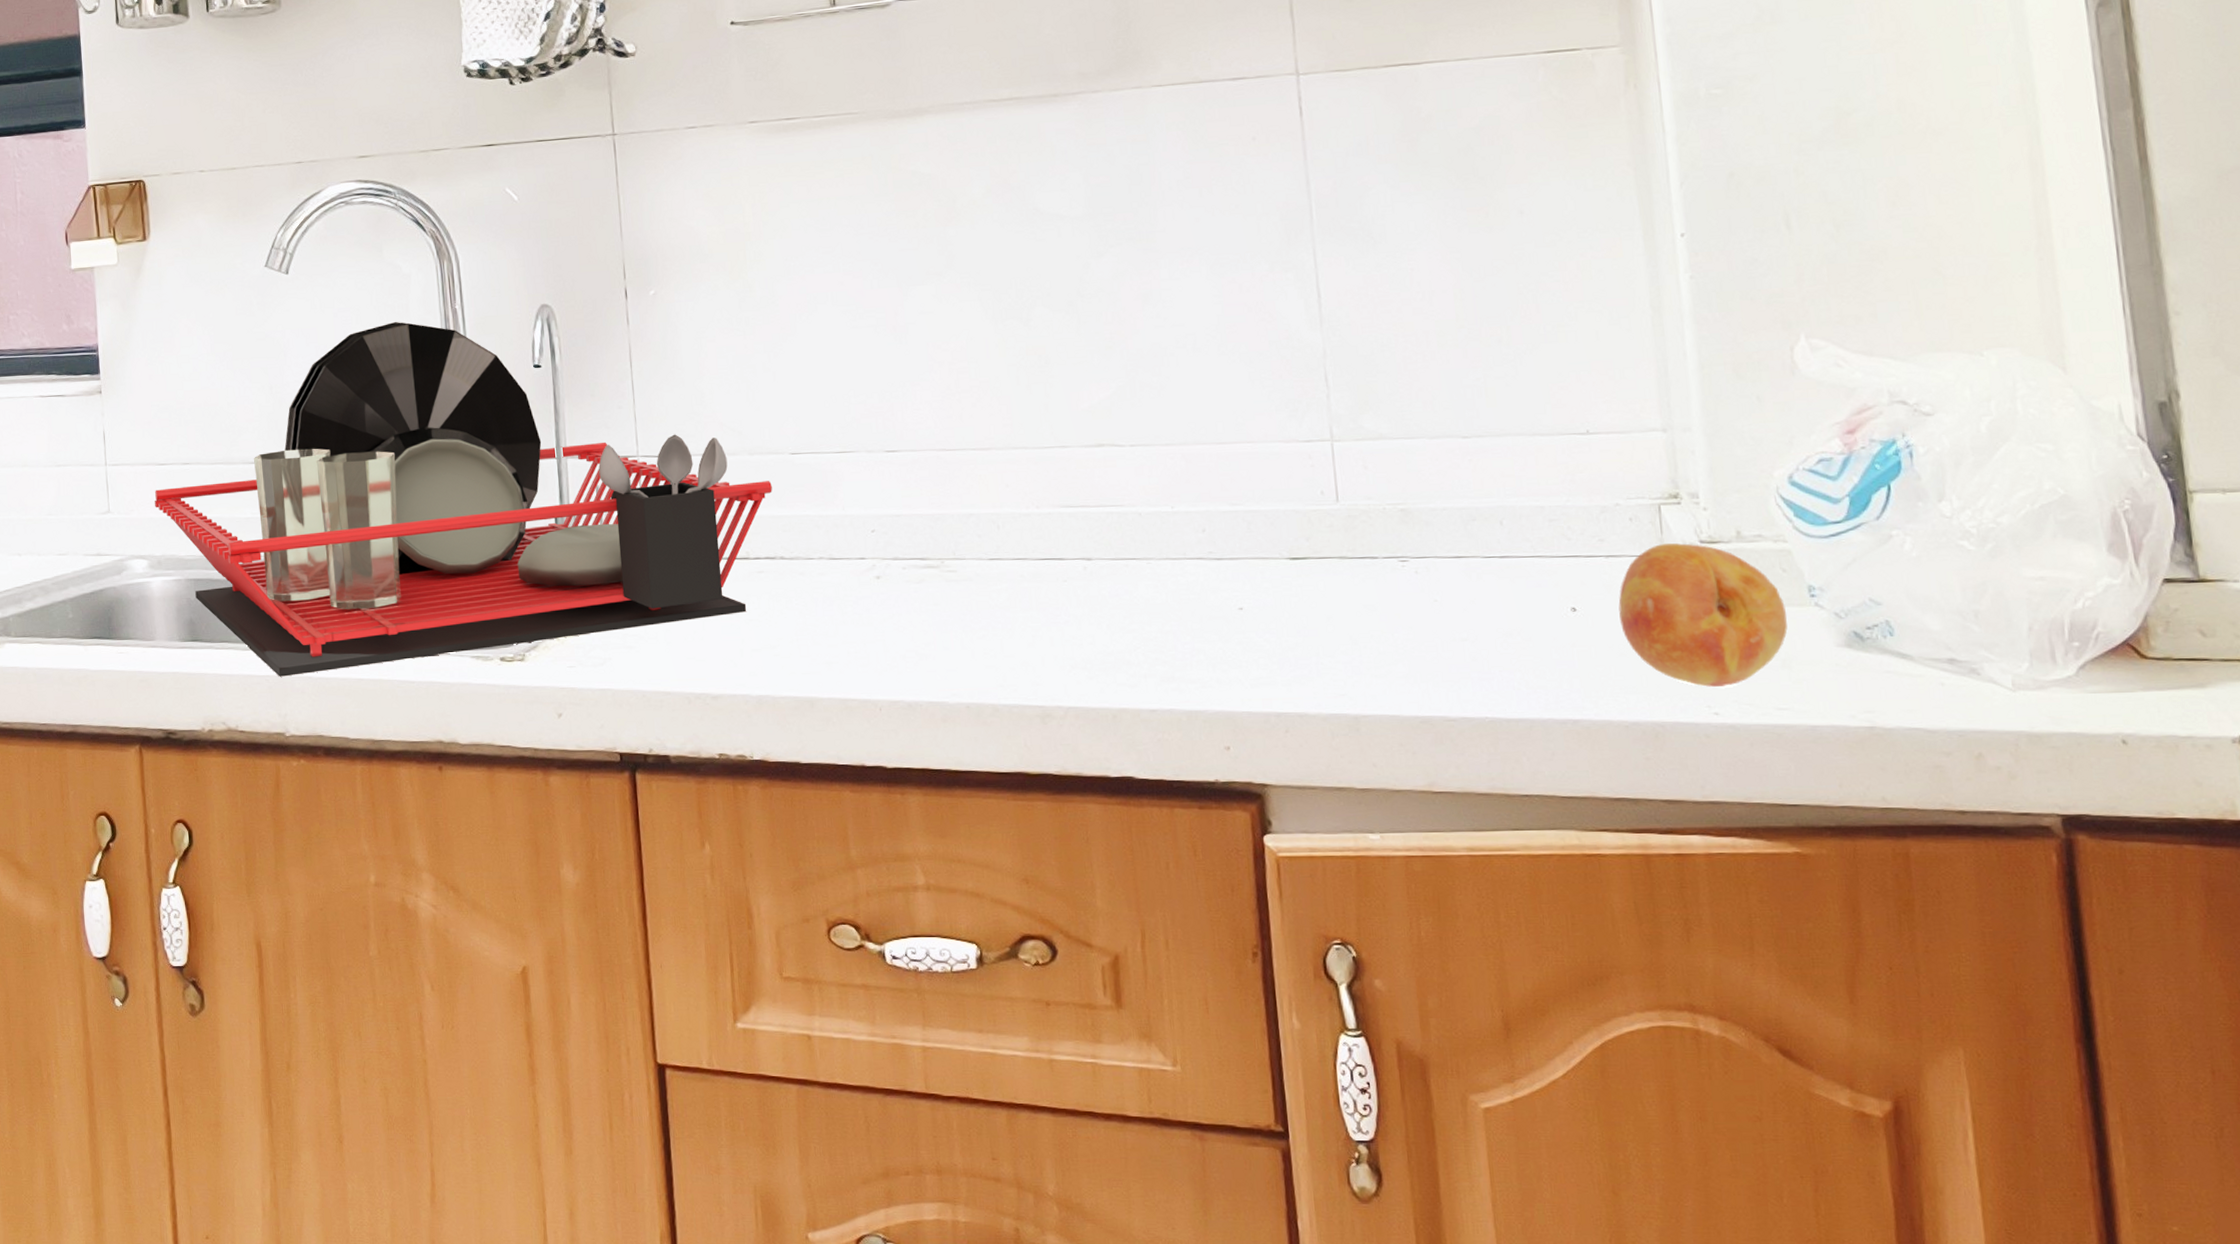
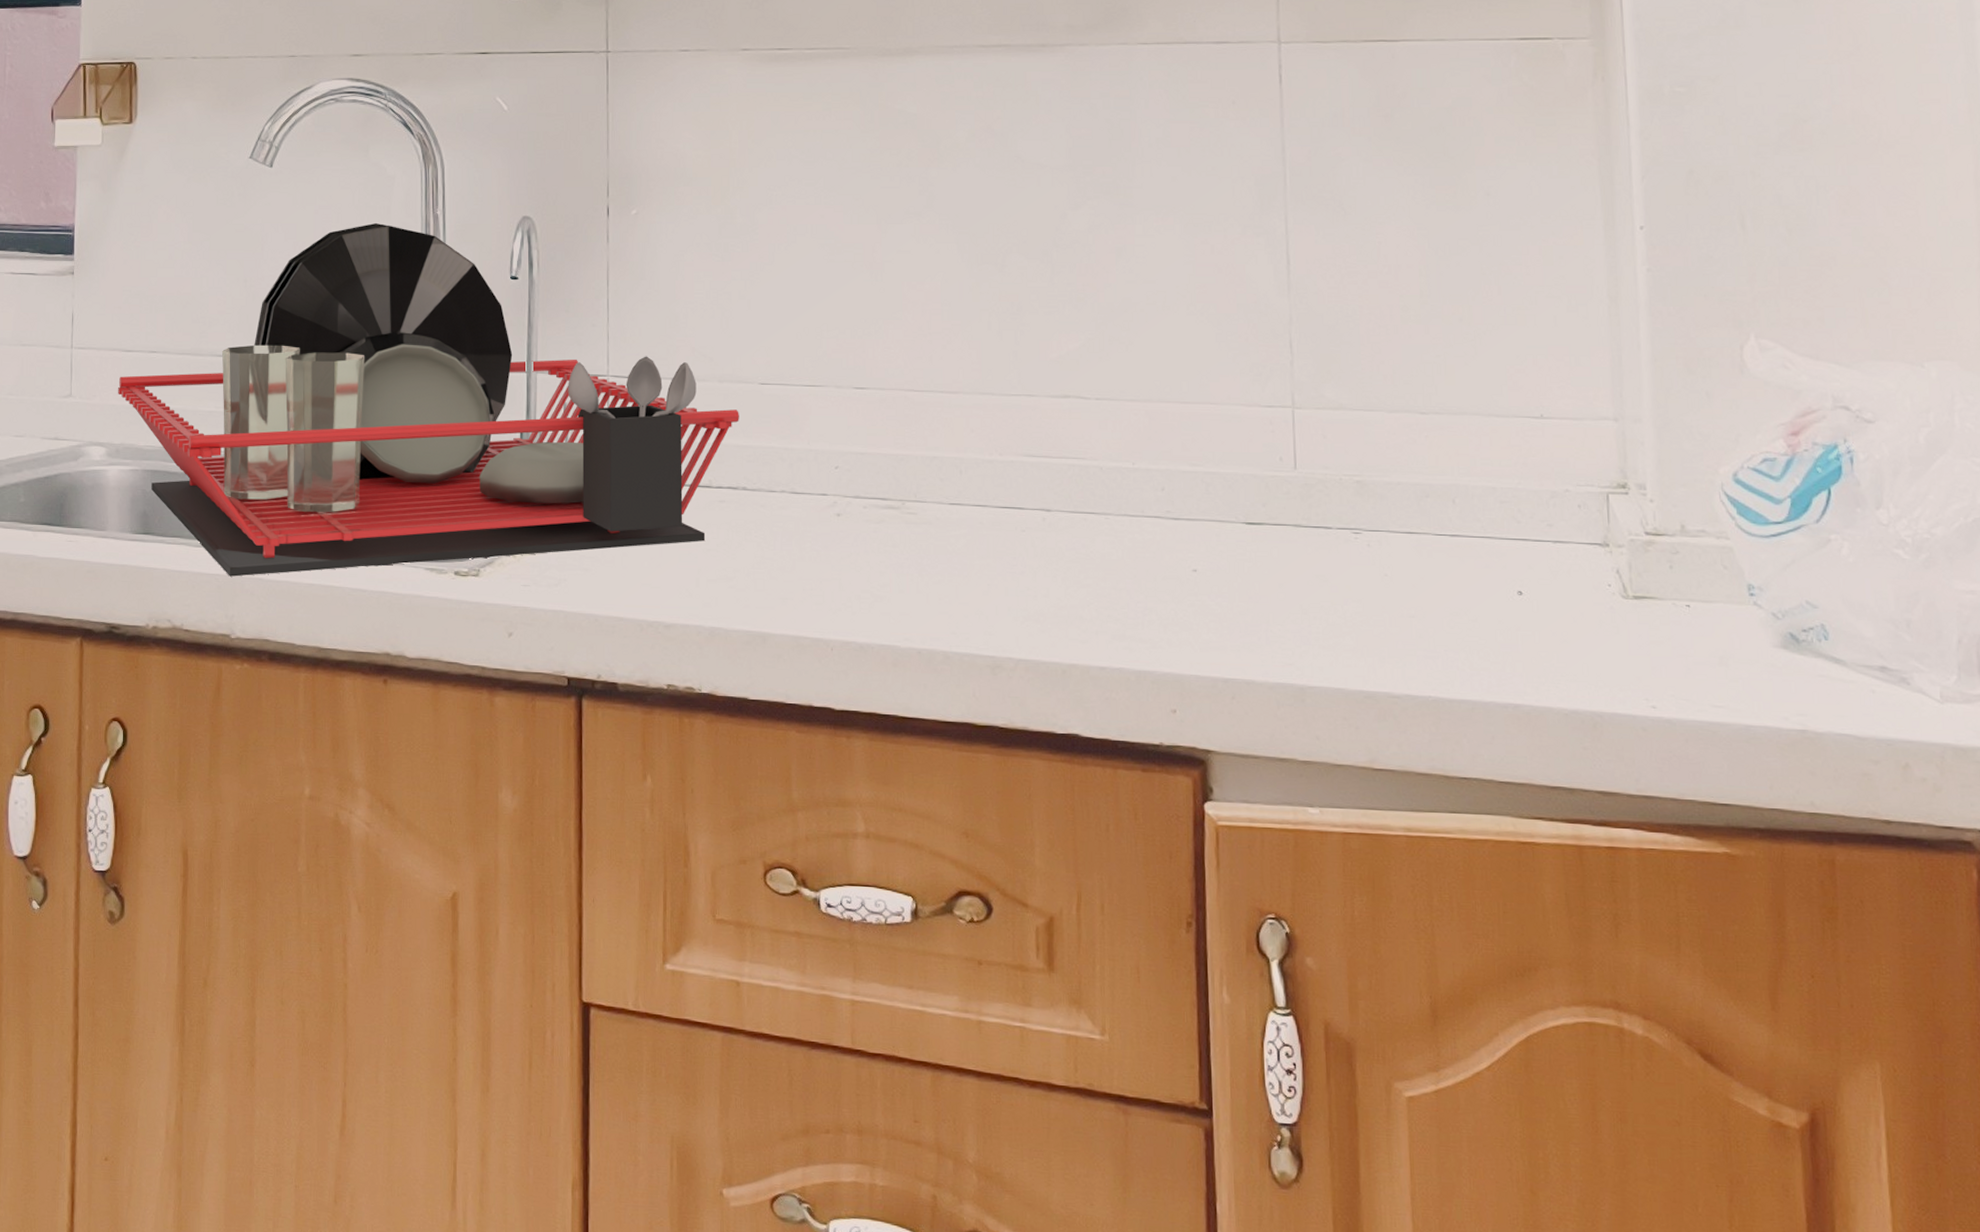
fruit: present [1618,543,1788,687] -> none [1564,533,1726,680]

